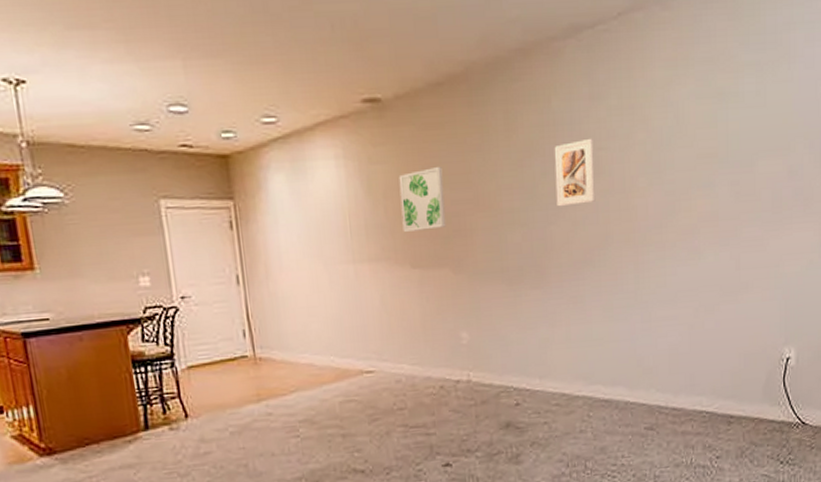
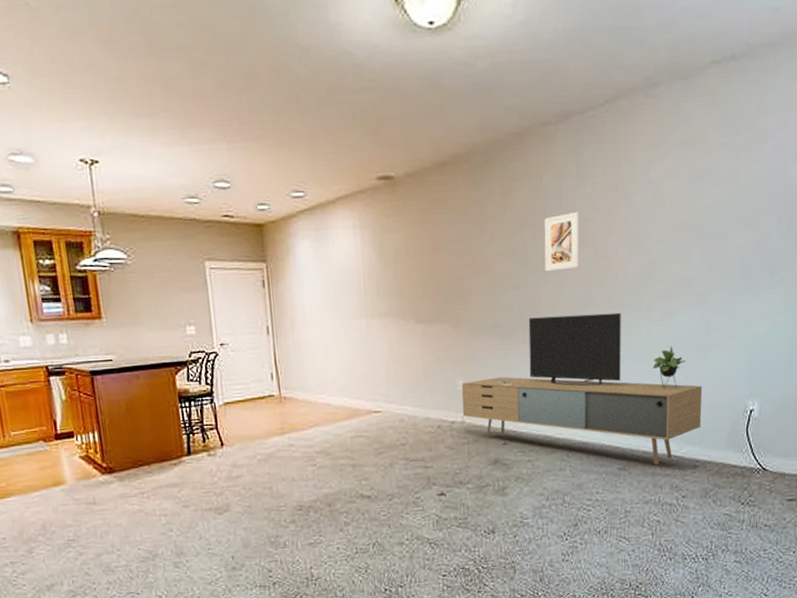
wall art: present [398,167,446,233] -> none [407,236,447,293]
media console: none [466,252,735,423] -> present [461,312,703,465]

